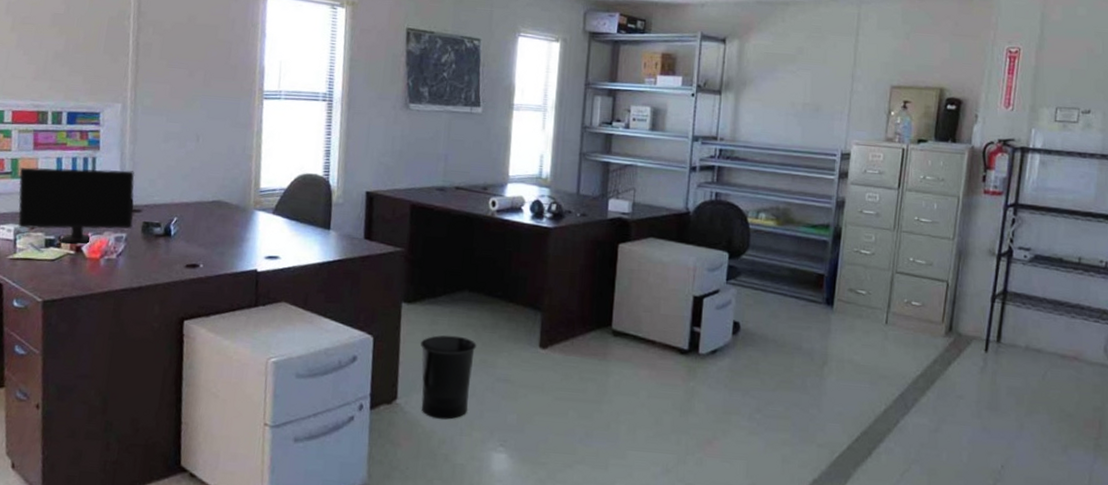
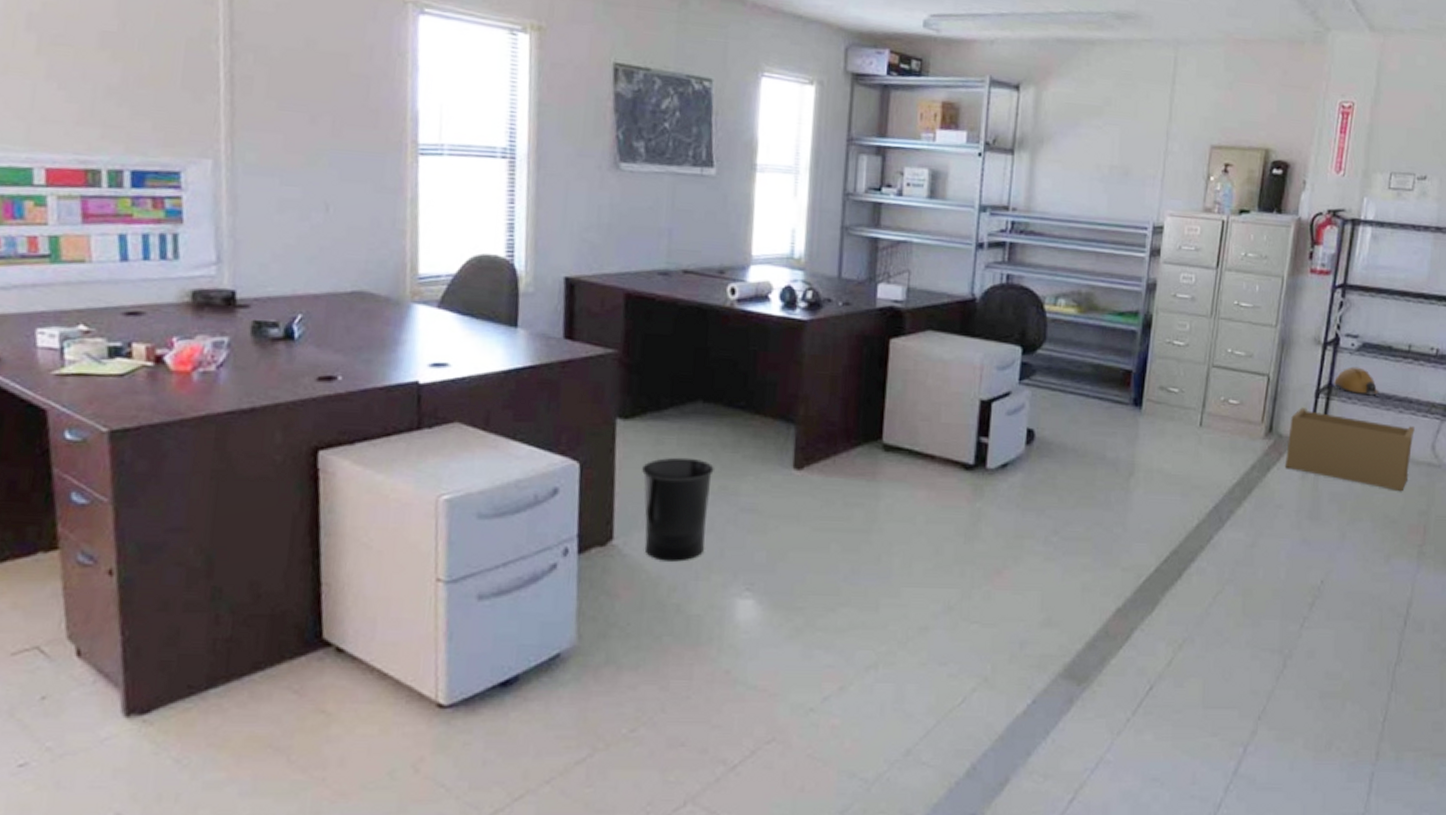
monitor: present [17,167,135,244] -> none [61,247,238,353]
storage bin: none [965,310,1087,389] -> present [1286,407,1415,492]
hard hat: none [1008,276,1052,302] -> present [1333,366,1379,396]

